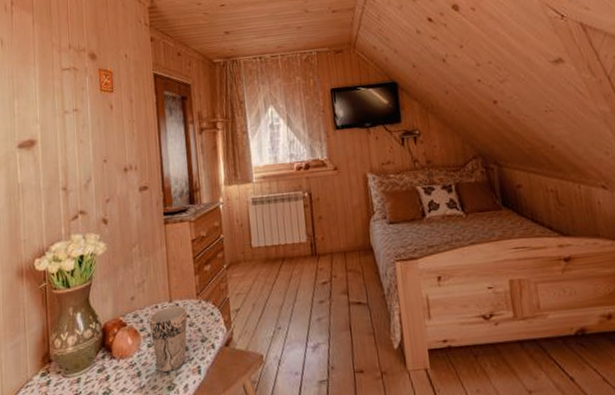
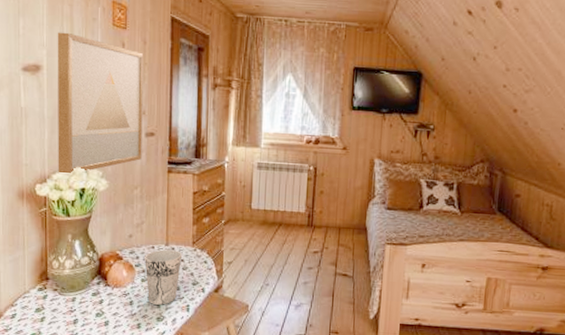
wall art: none [49,104,137,245] -> present [57,32,144,175]

